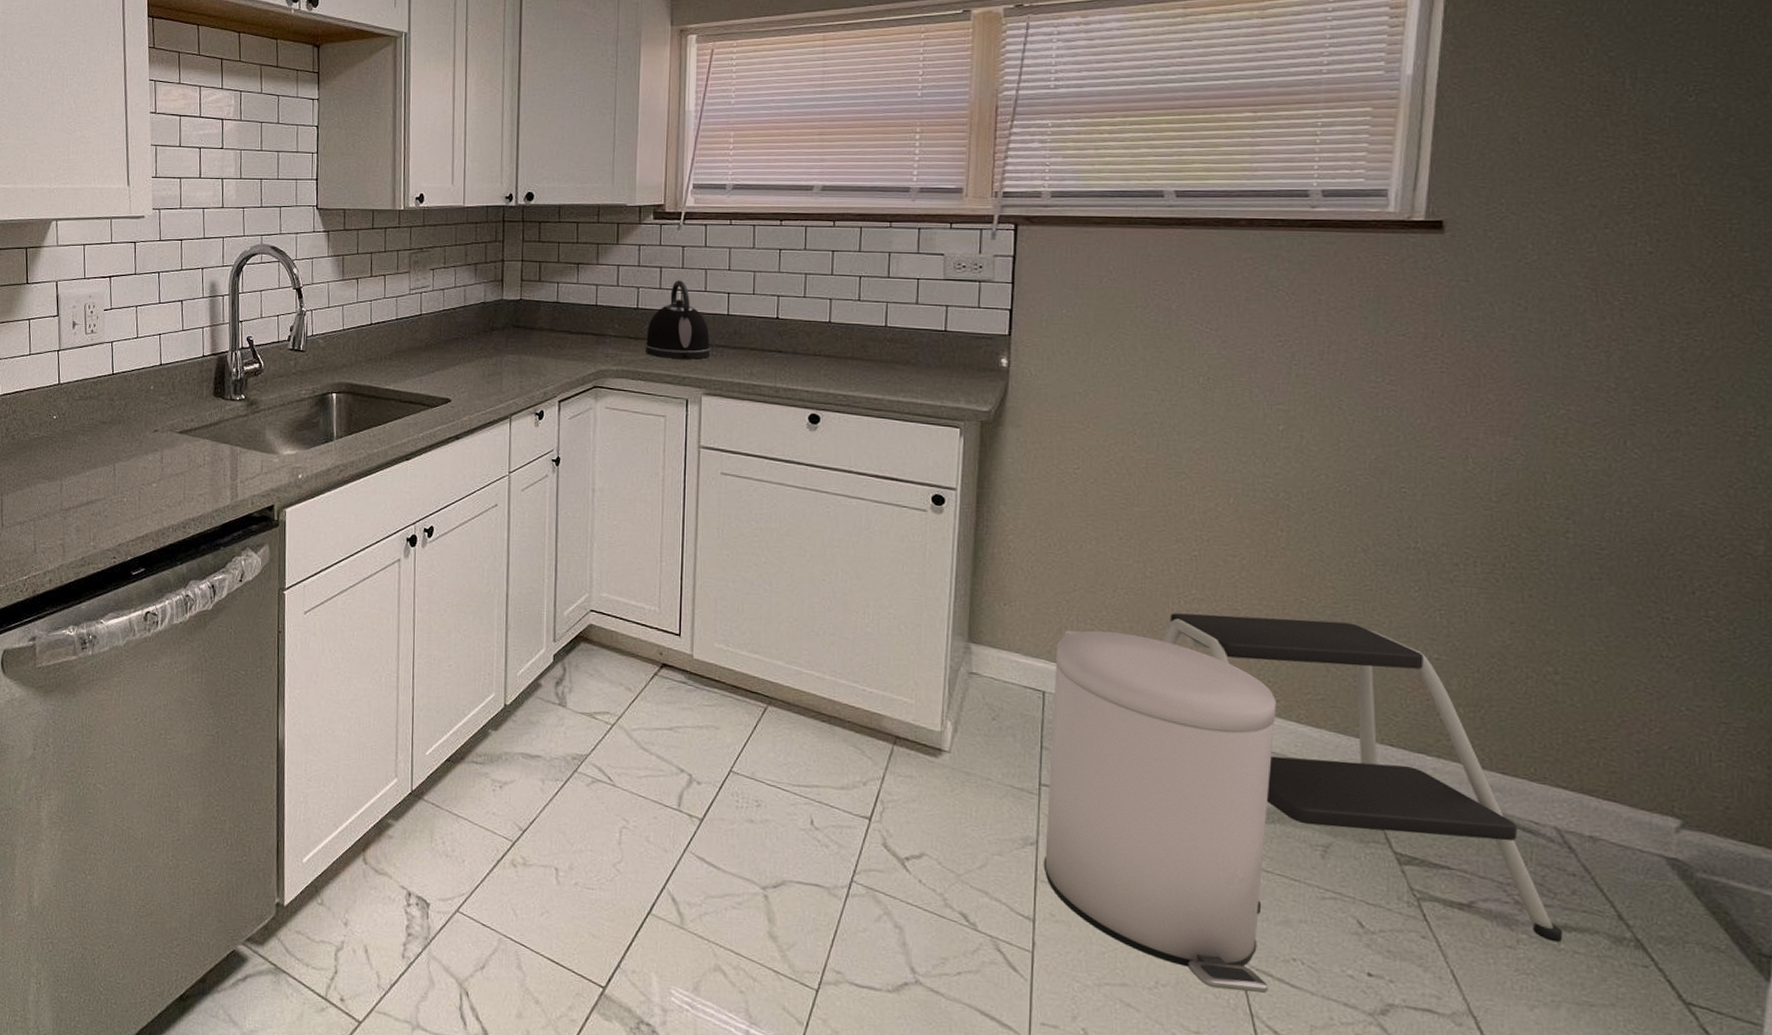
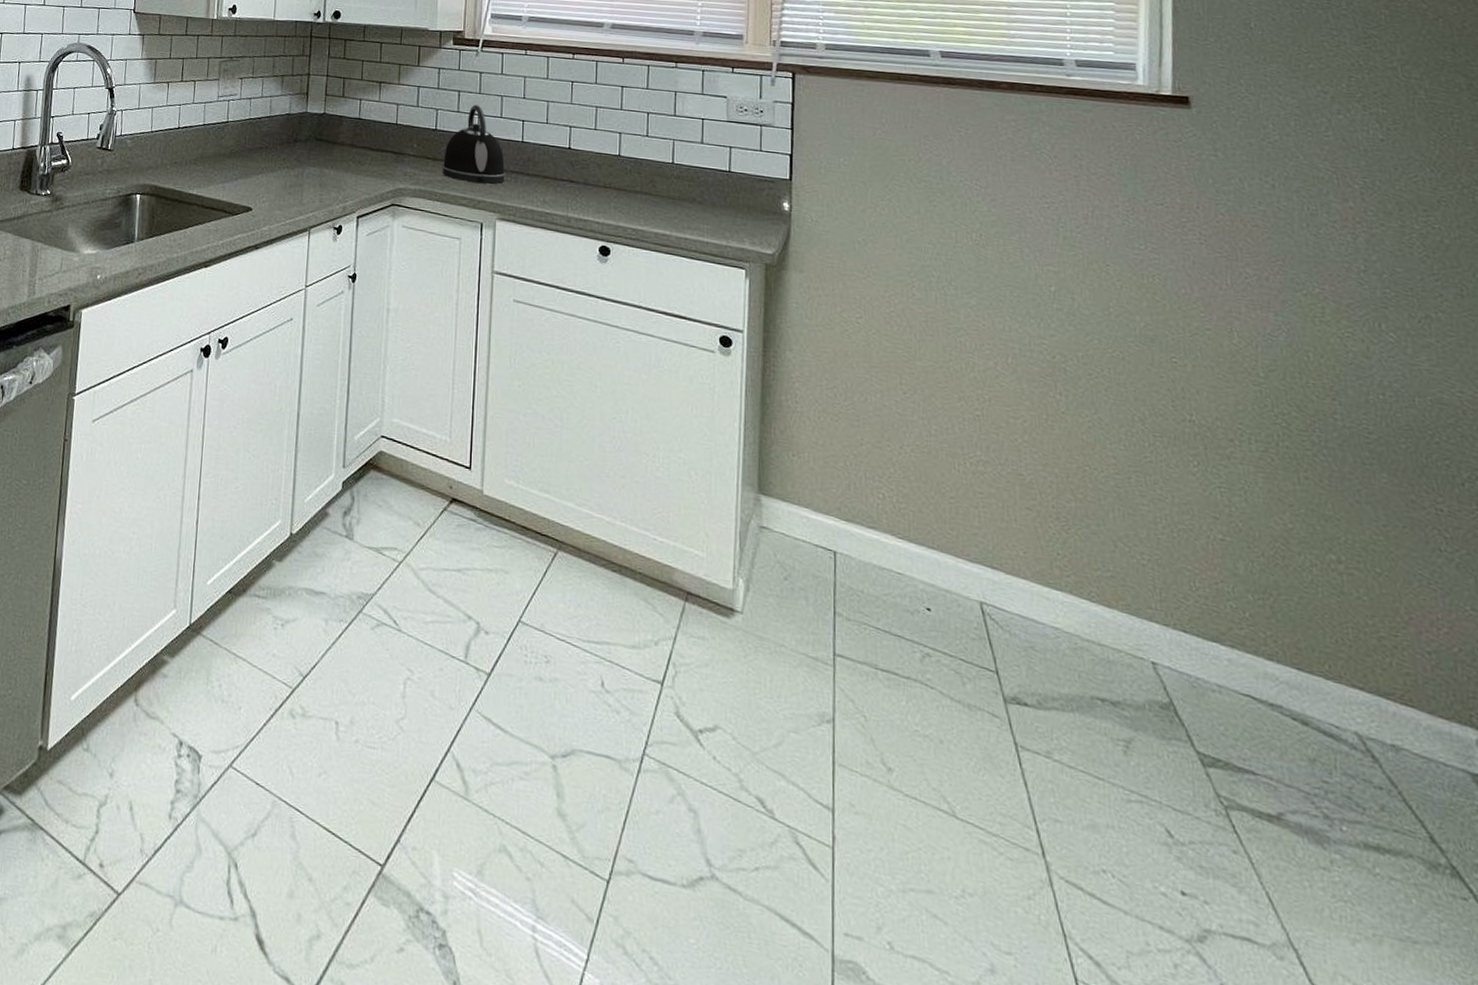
pedal bin: present [1043,630,1276,994] -> none [841,487,1081,911]
step stool: present [1161,613,1563,943] -> none [949,474,1377,866]

